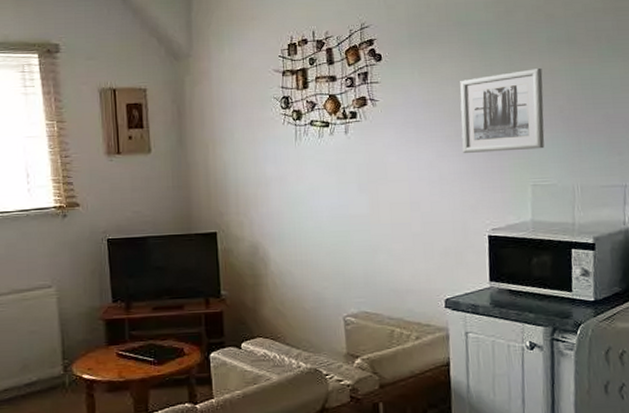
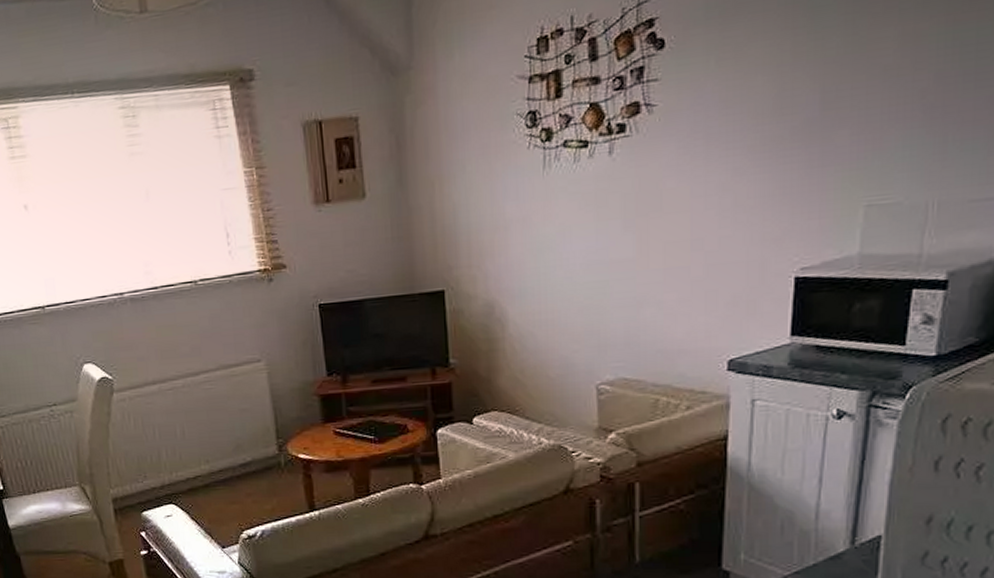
wall art: present [460,68,545,153] -> none [770,35,901,168]

